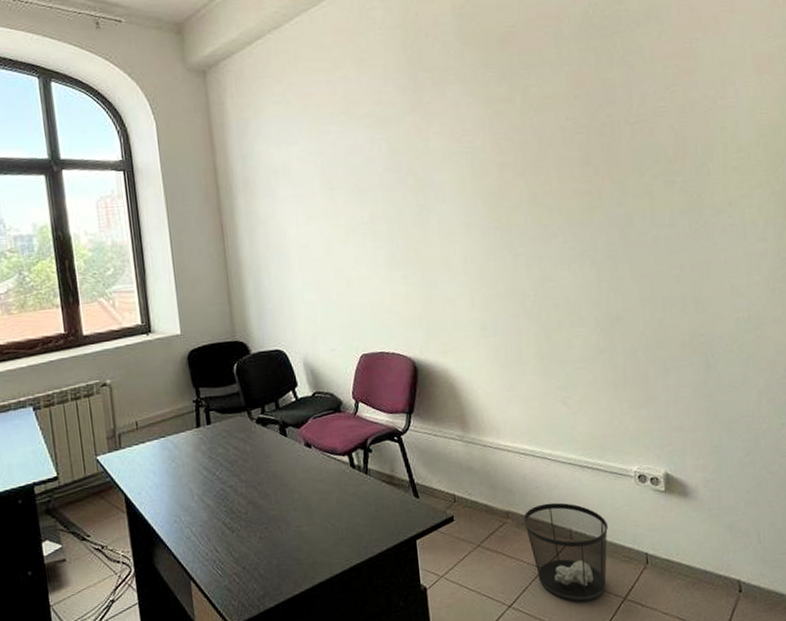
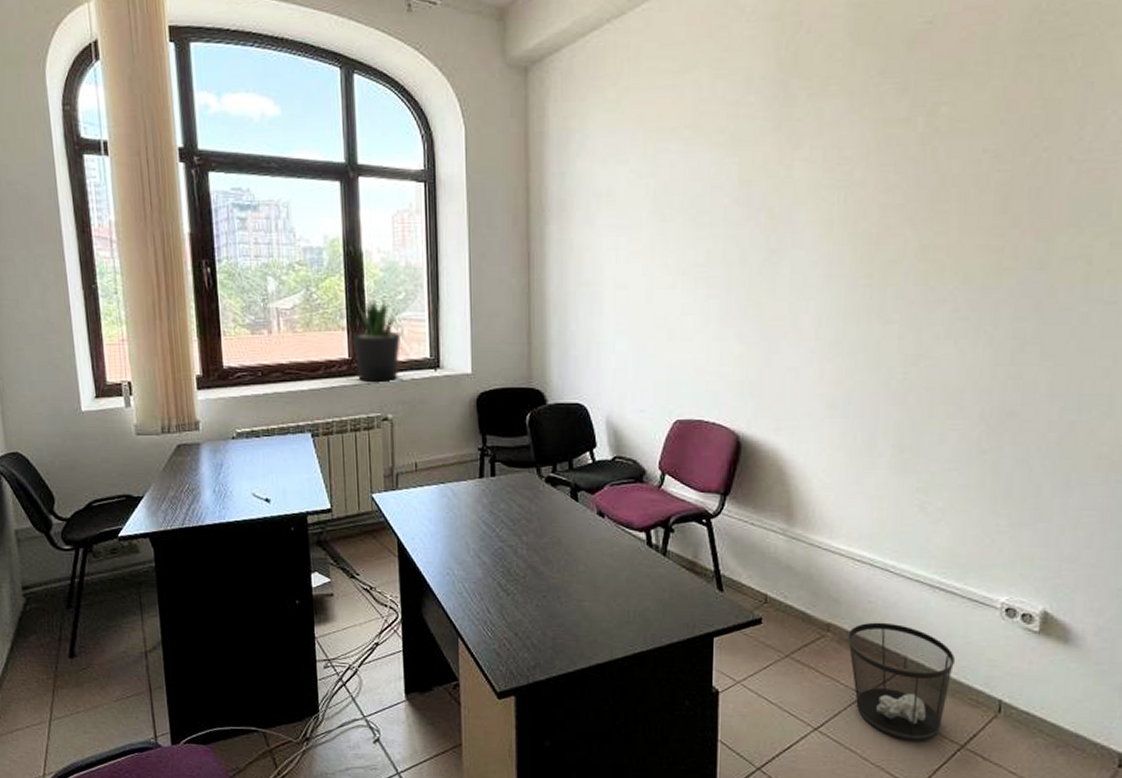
planter: none [67,273,114,354] -> present [353,294,400,383]

